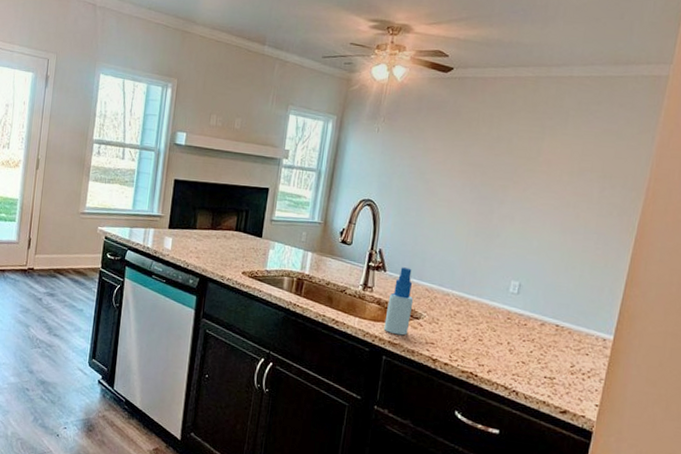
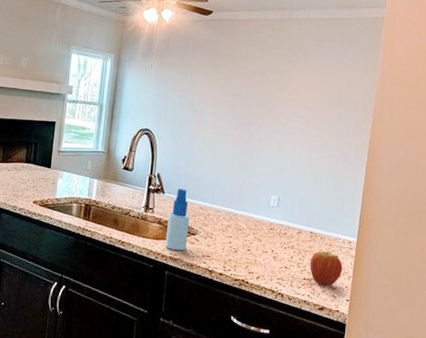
fruit: none [552,346,594,388] -> present [310,249,343,286]

